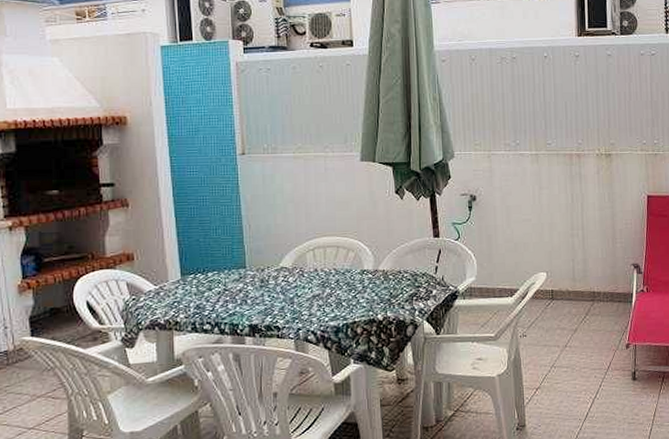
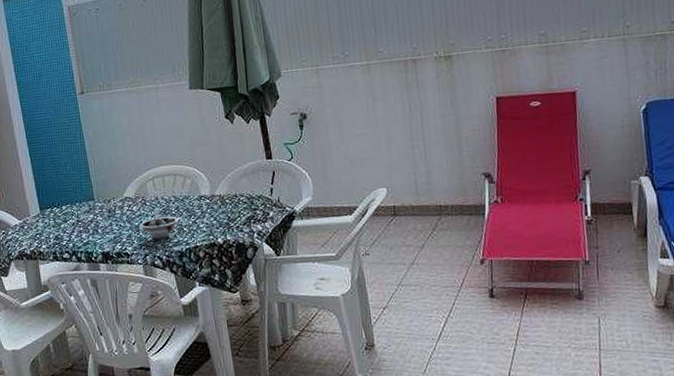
bowl: none [294,282,346,313] -> present [139,210,186,240]

